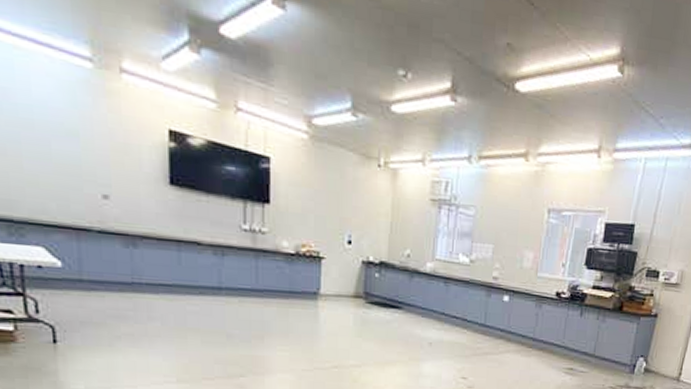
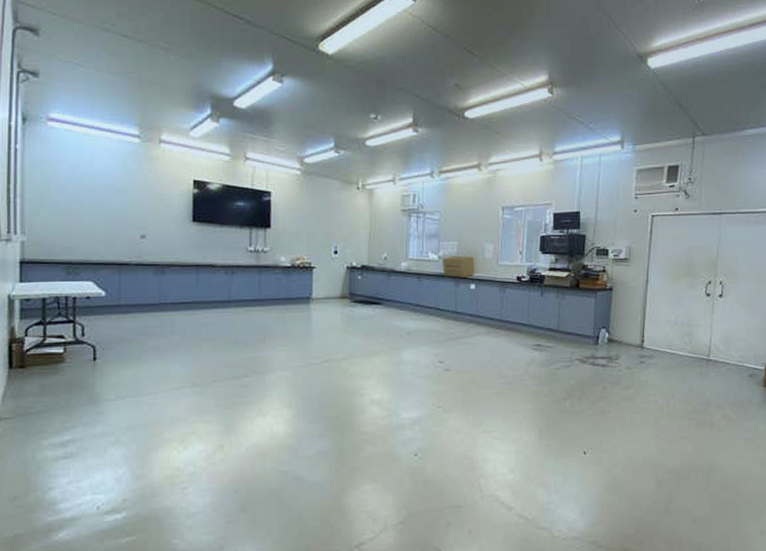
box: none [474,260,511,288] -> present [443,255,475,278]

